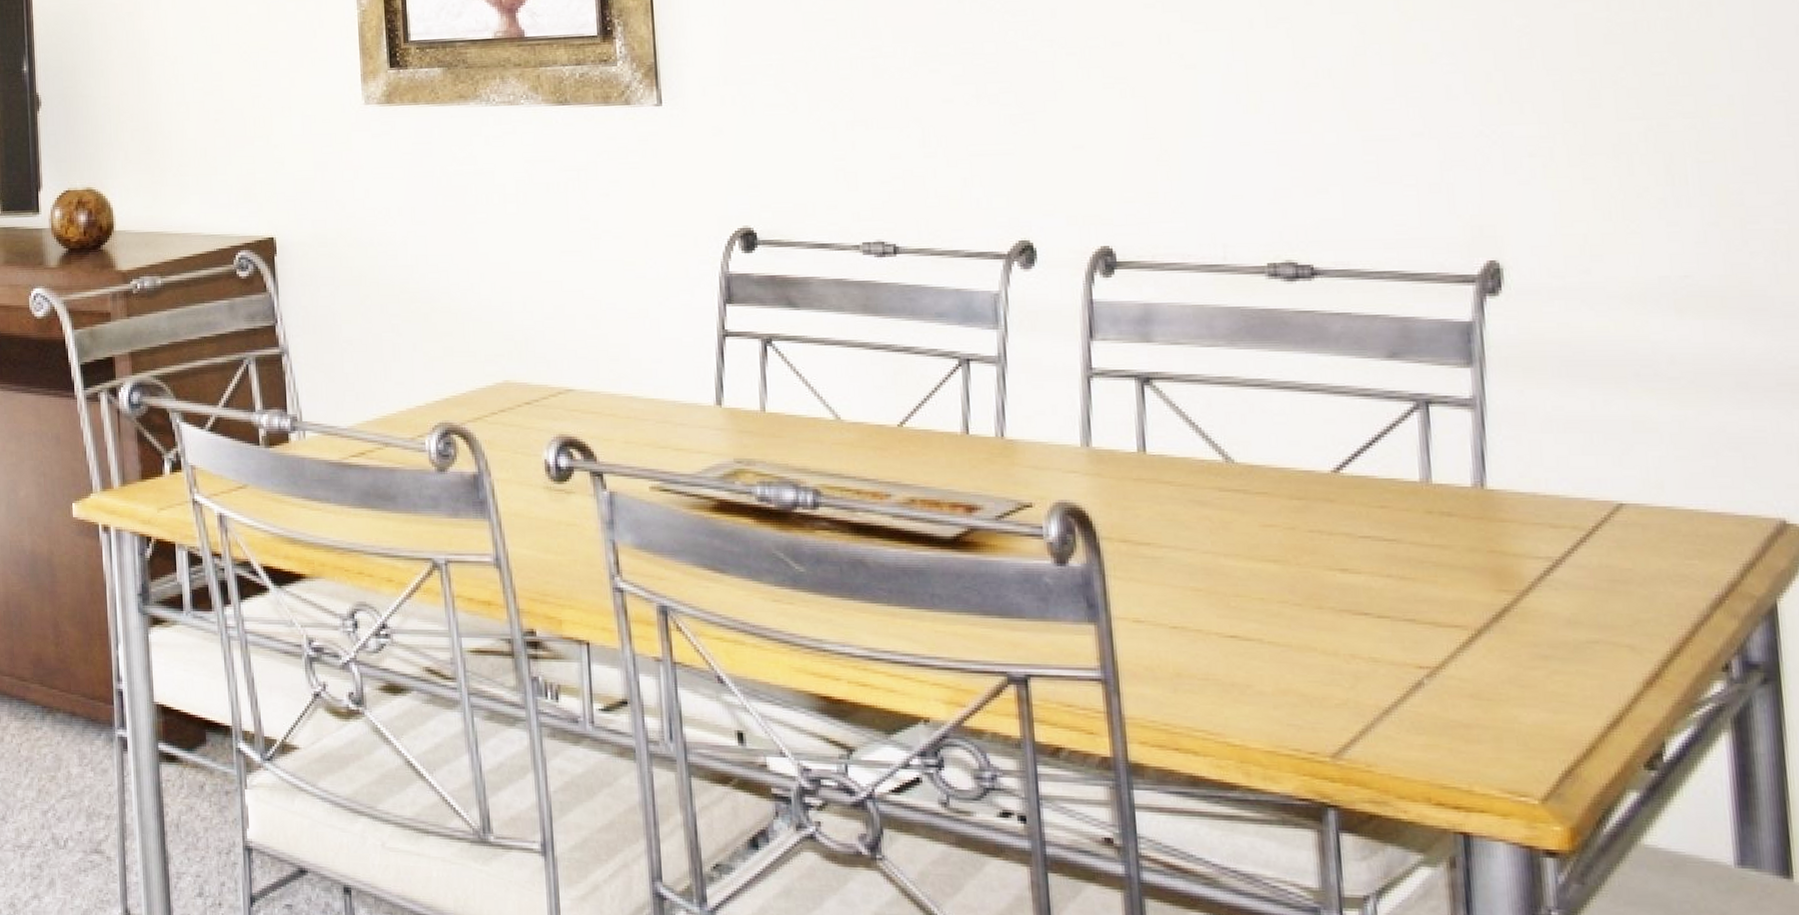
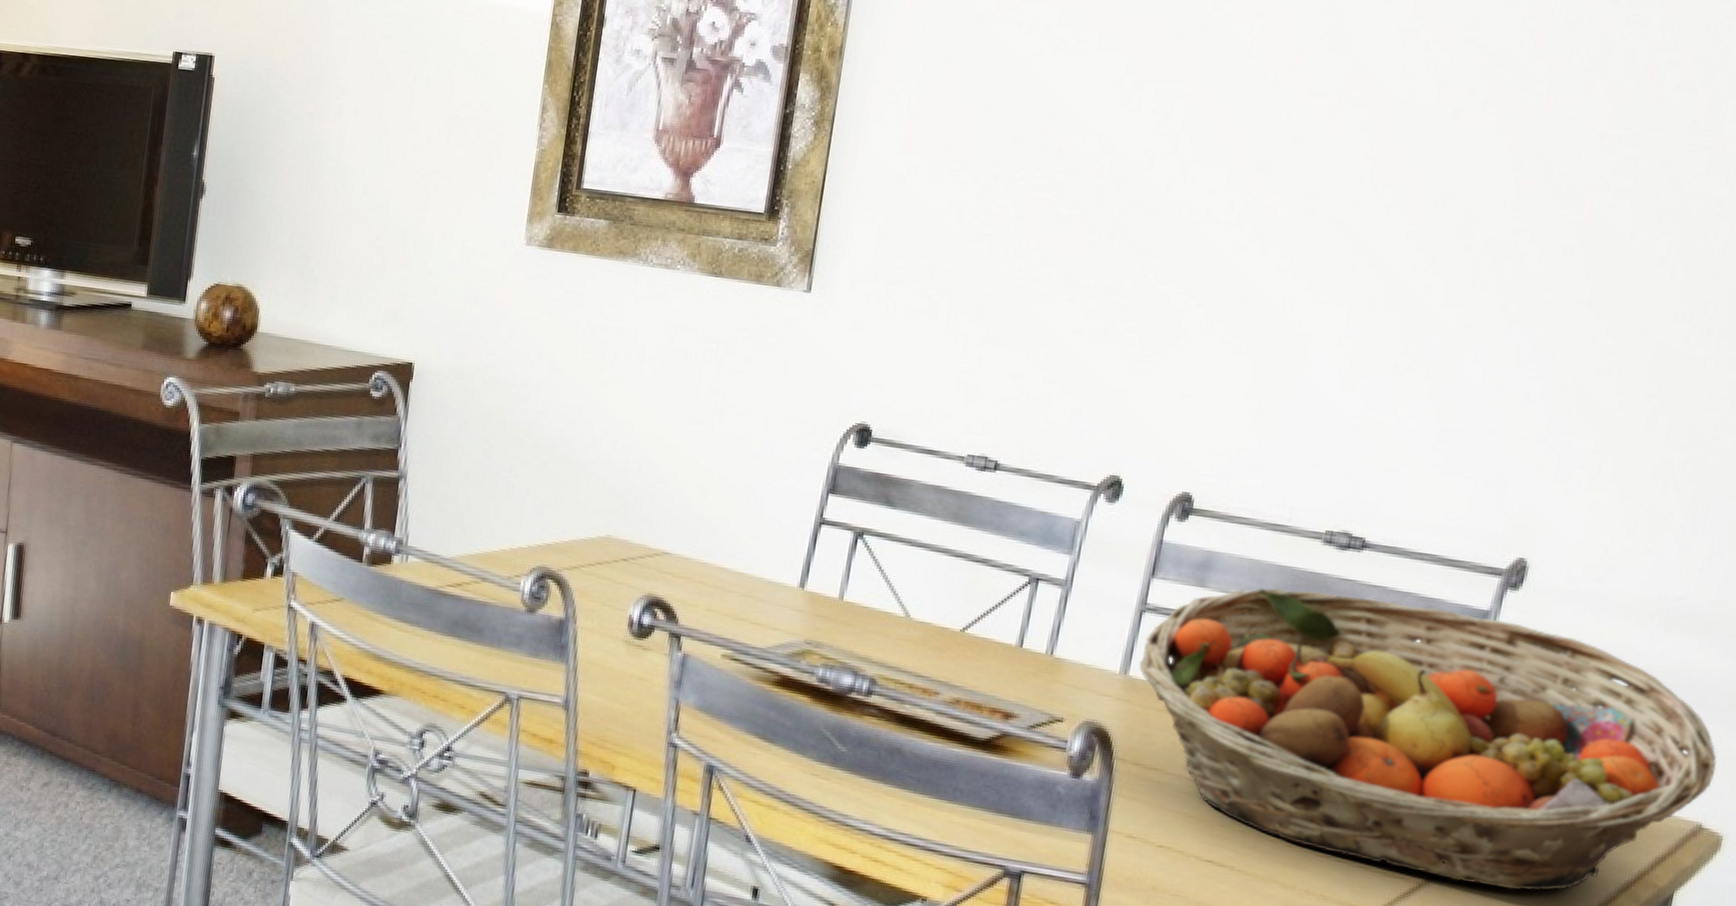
fruit basket: none [1100,327,1783,623] -> present [1139,588,1717,892]

